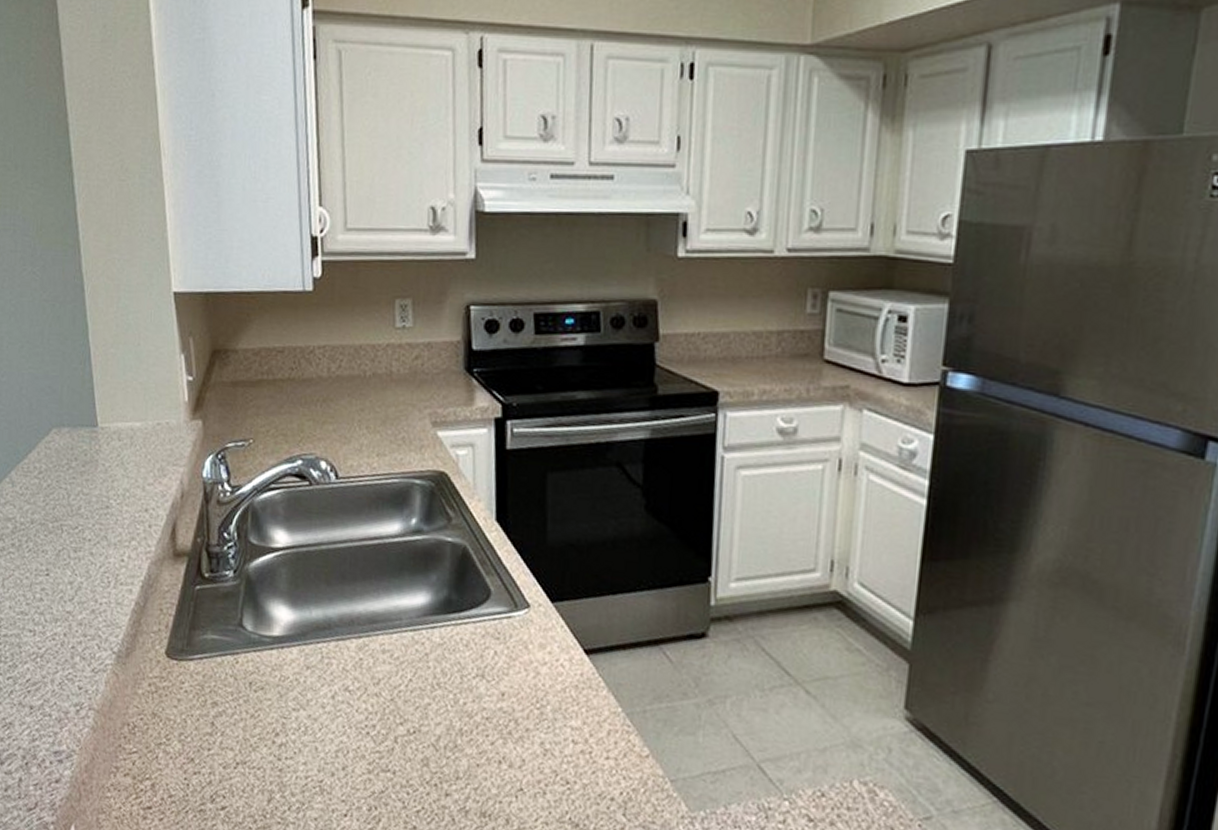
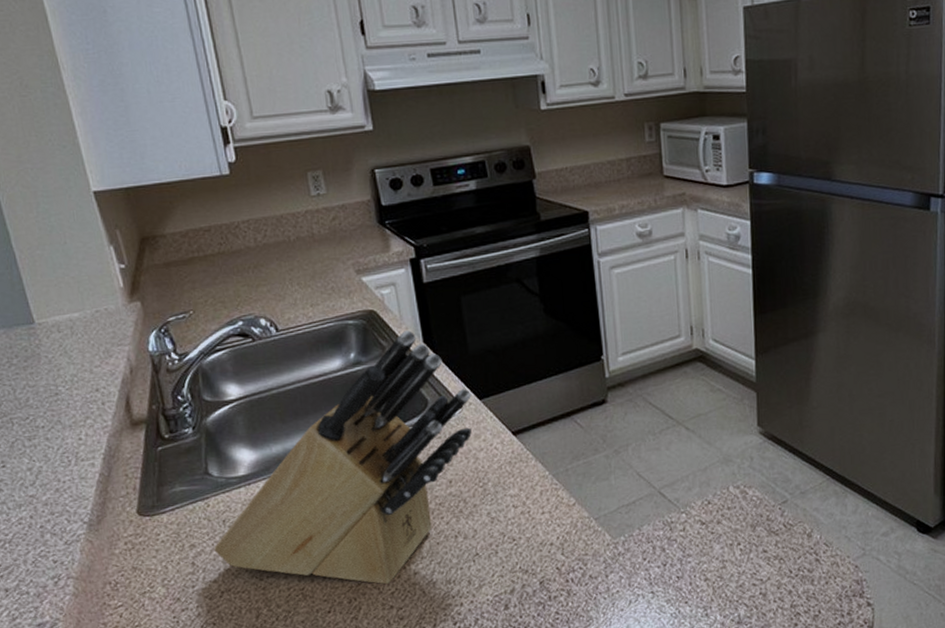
knife block: none [236,503,542,800] -> present [214,330,472,585]

